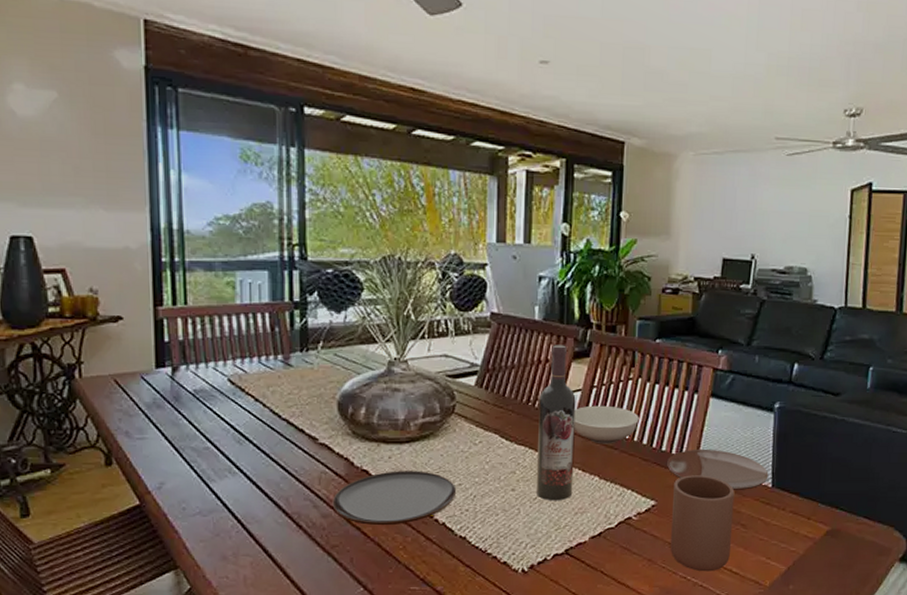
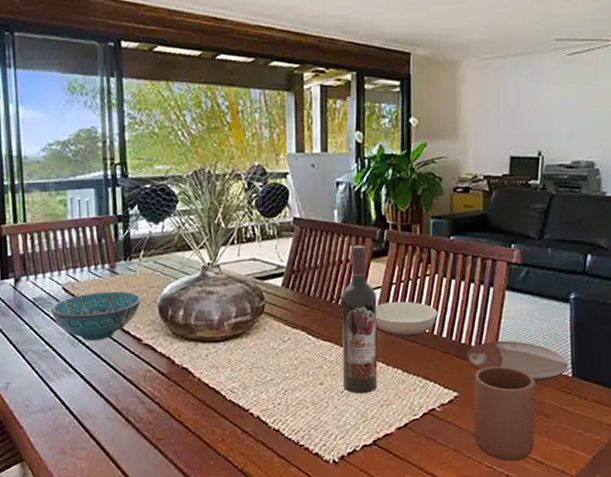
bowl: none [213,385,318,438] -> present [50,291,141,341]
plate: present [332,471,457,526] -> none [157,367,269,420]

